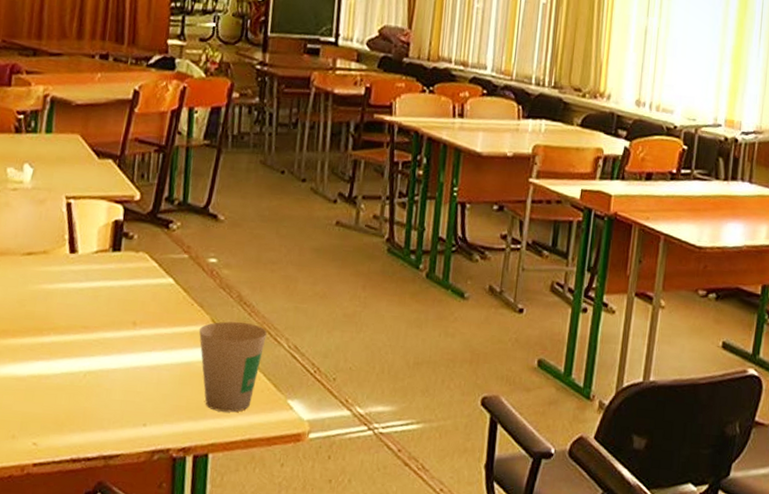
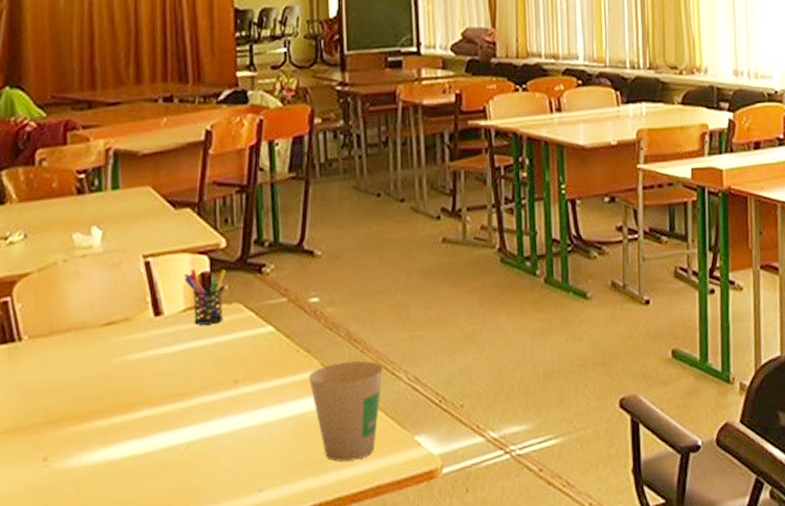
pen holder: none [99,216,137,269] -> present [183,269,226,325]

